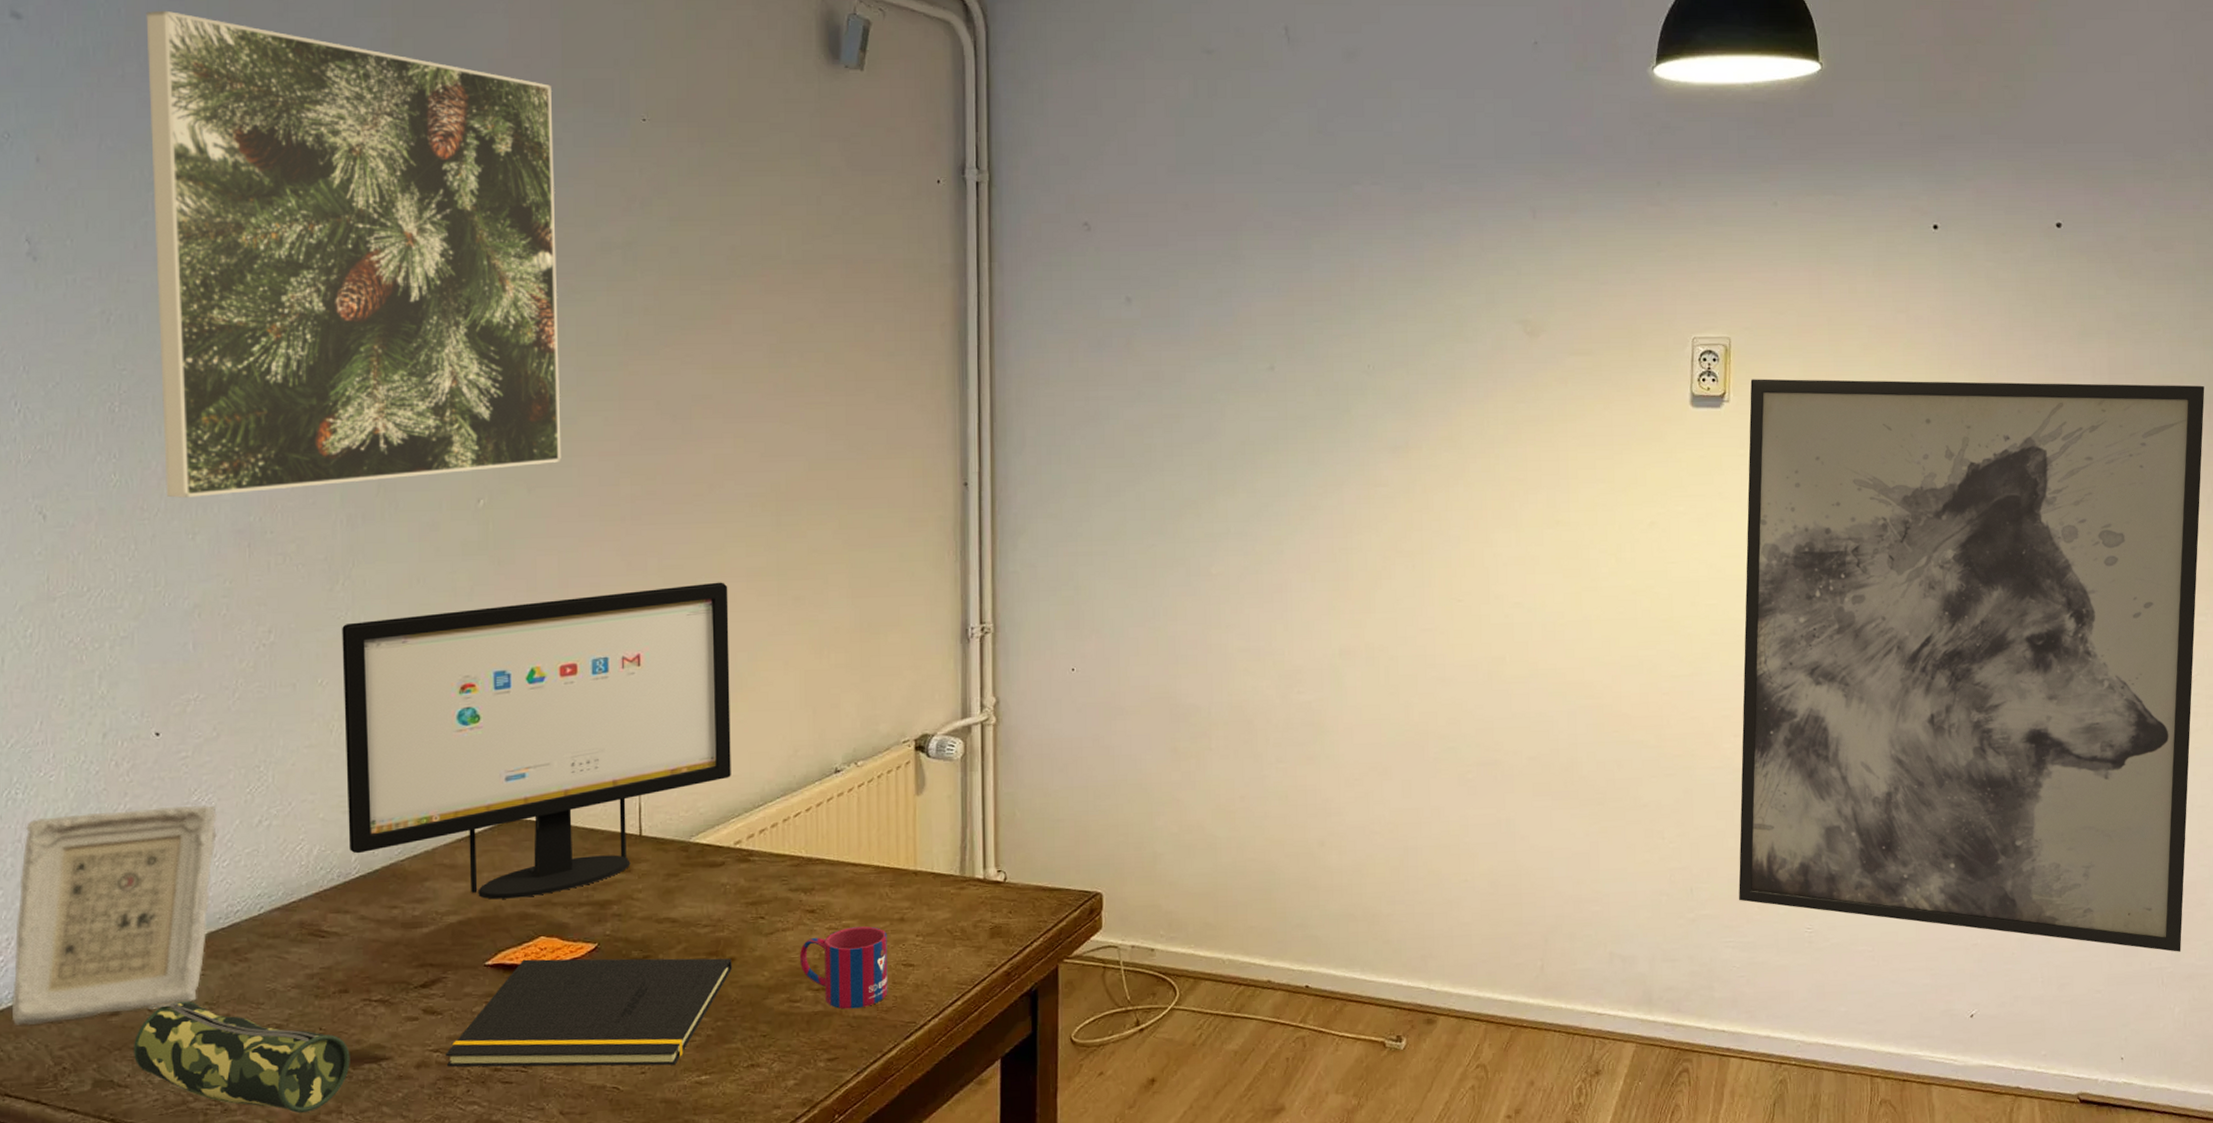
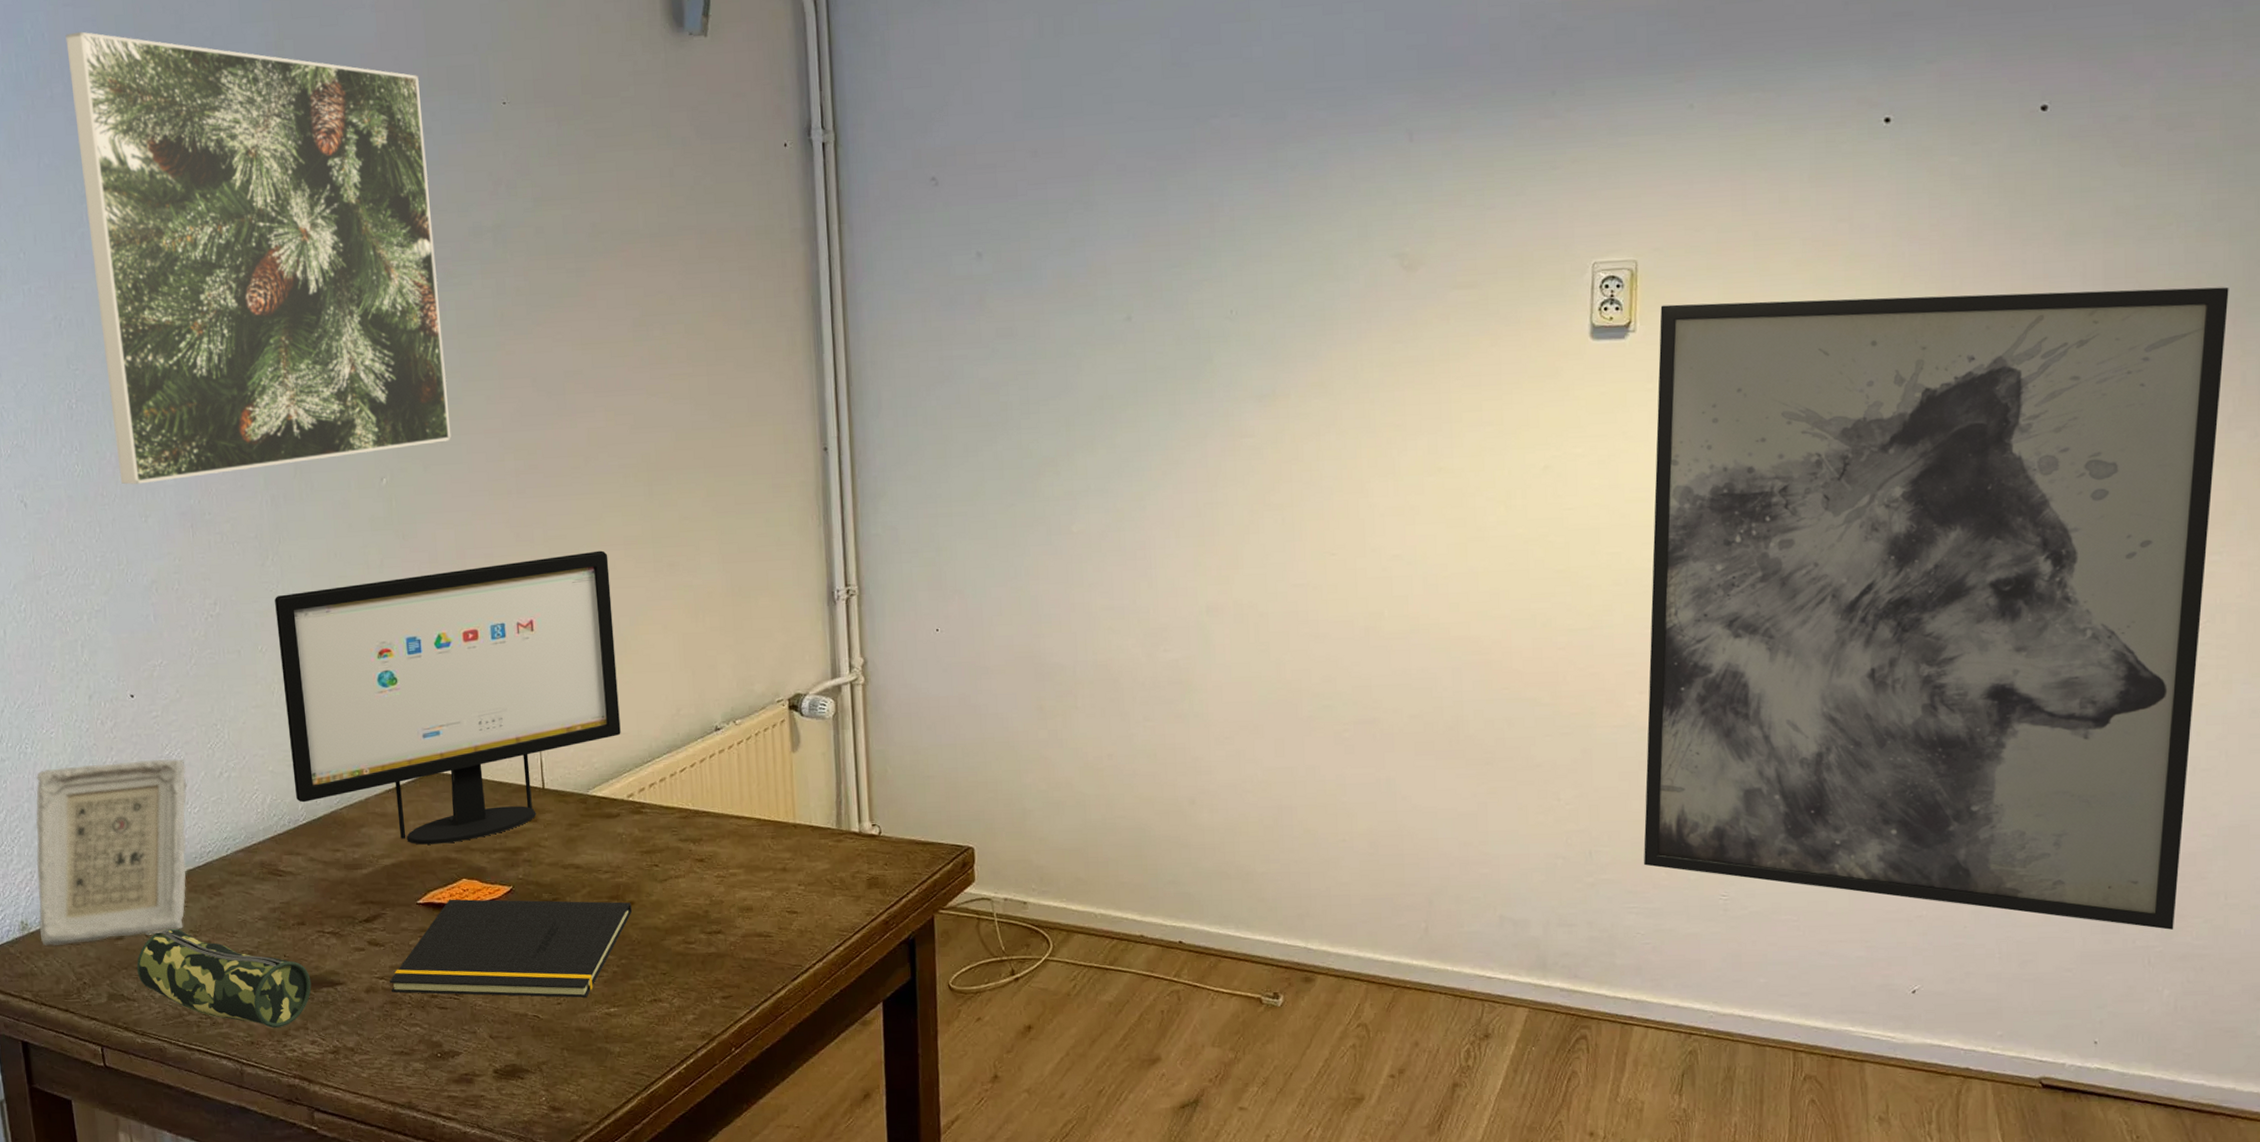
mug: present [799,926,888,1009] -> none [691,875,775,952]

